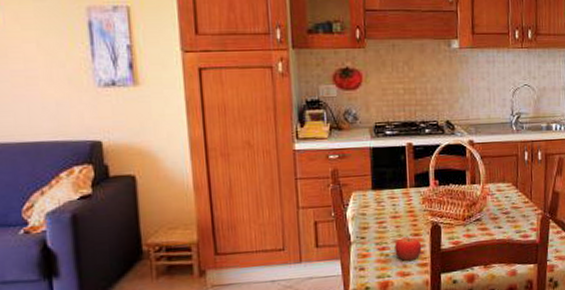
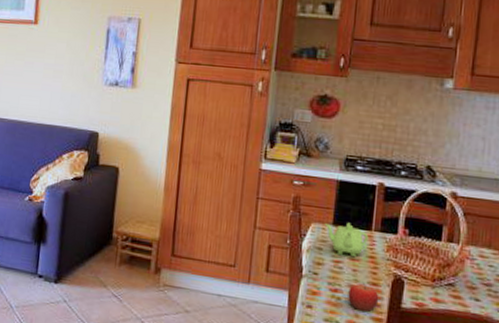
teapot: none [364,184,406,216] -> present [324,222,369,258]

